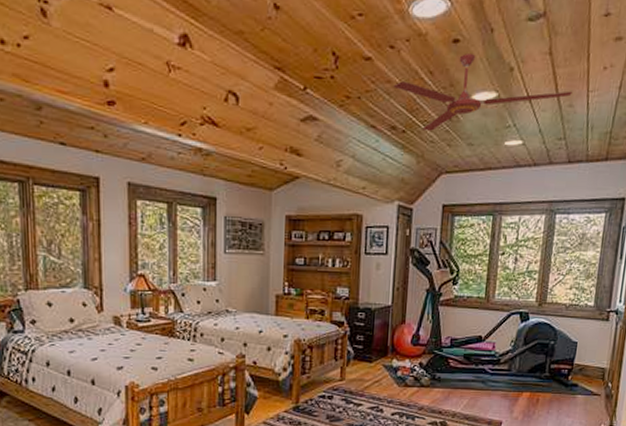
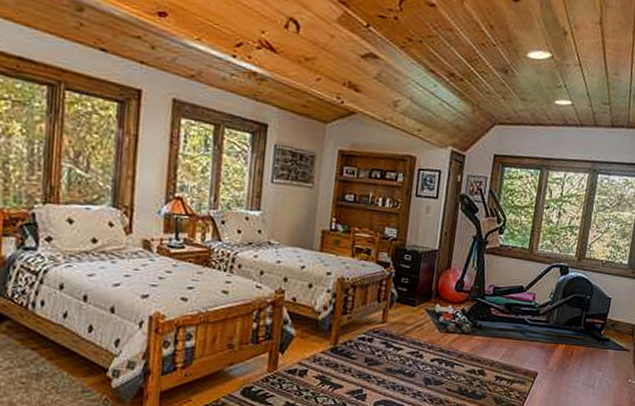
ceiling fan: present [393,54,572,131] -> none [454,13,618,83]

